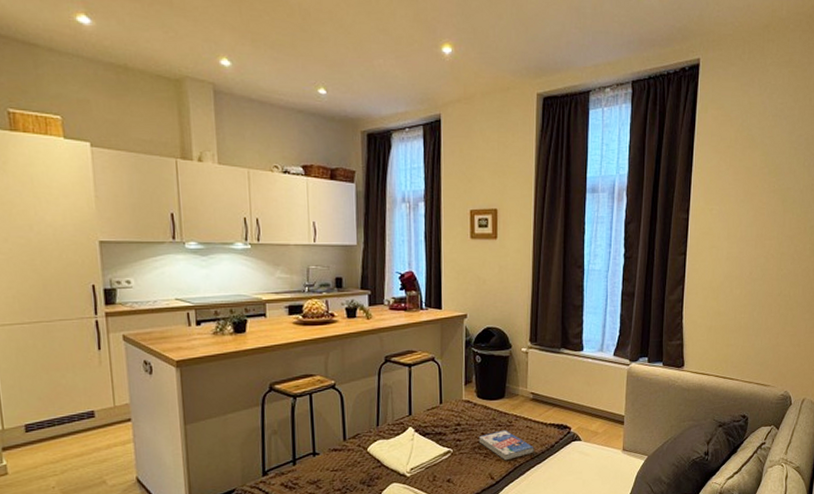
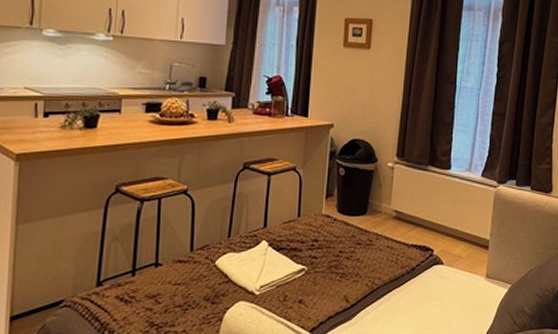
book: present [478,430,535,461] -> none [335,249,395,283]

